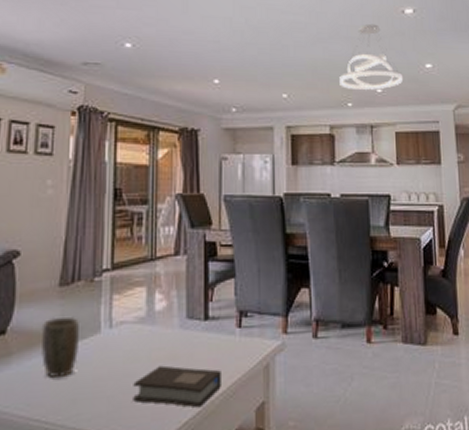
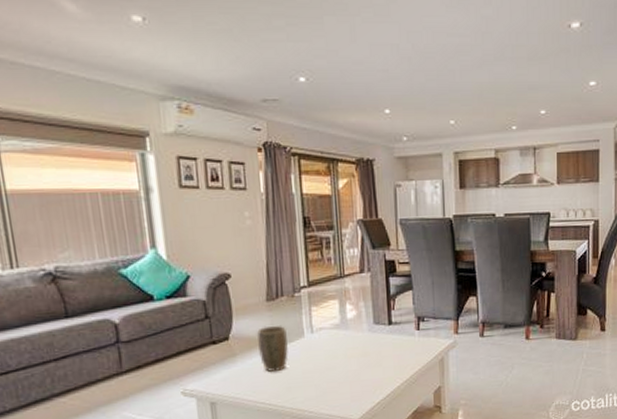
book: present [133,365,221,408] -> none [334,361,405,392]
pendant light: present [339,23,404,90] -> none [504,41,567,112]

